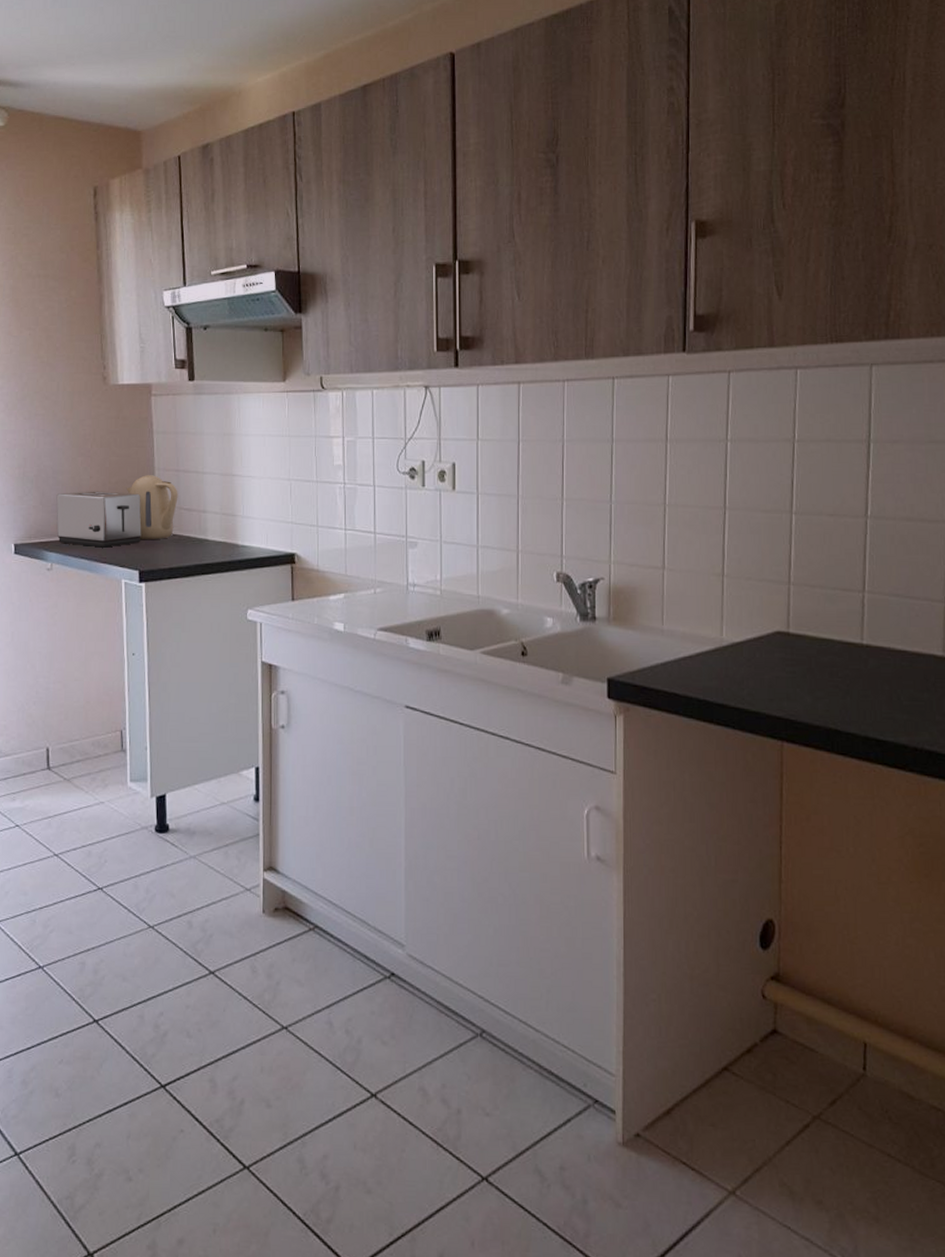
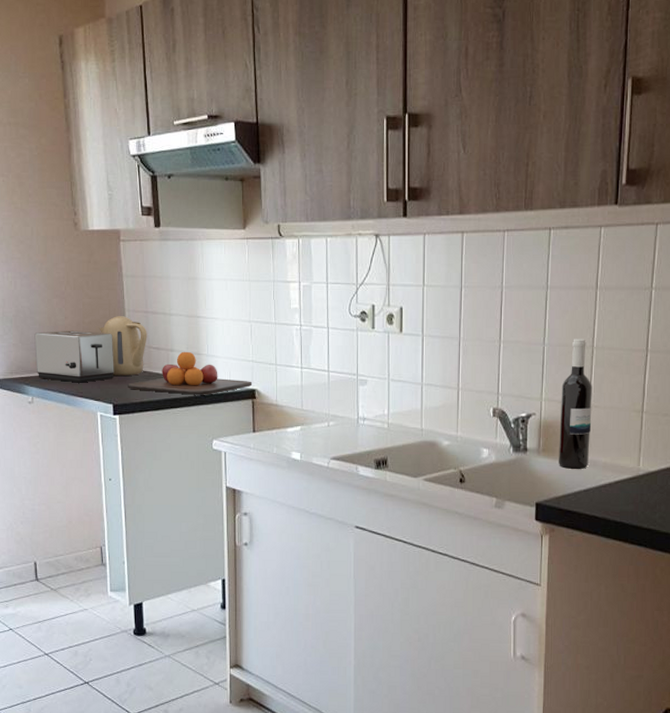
chopping board: none [155,512,292,560] -> present [128,351,253,395]
wine bottle: none [630,496,667,640] -> present [558,339,592,469]

